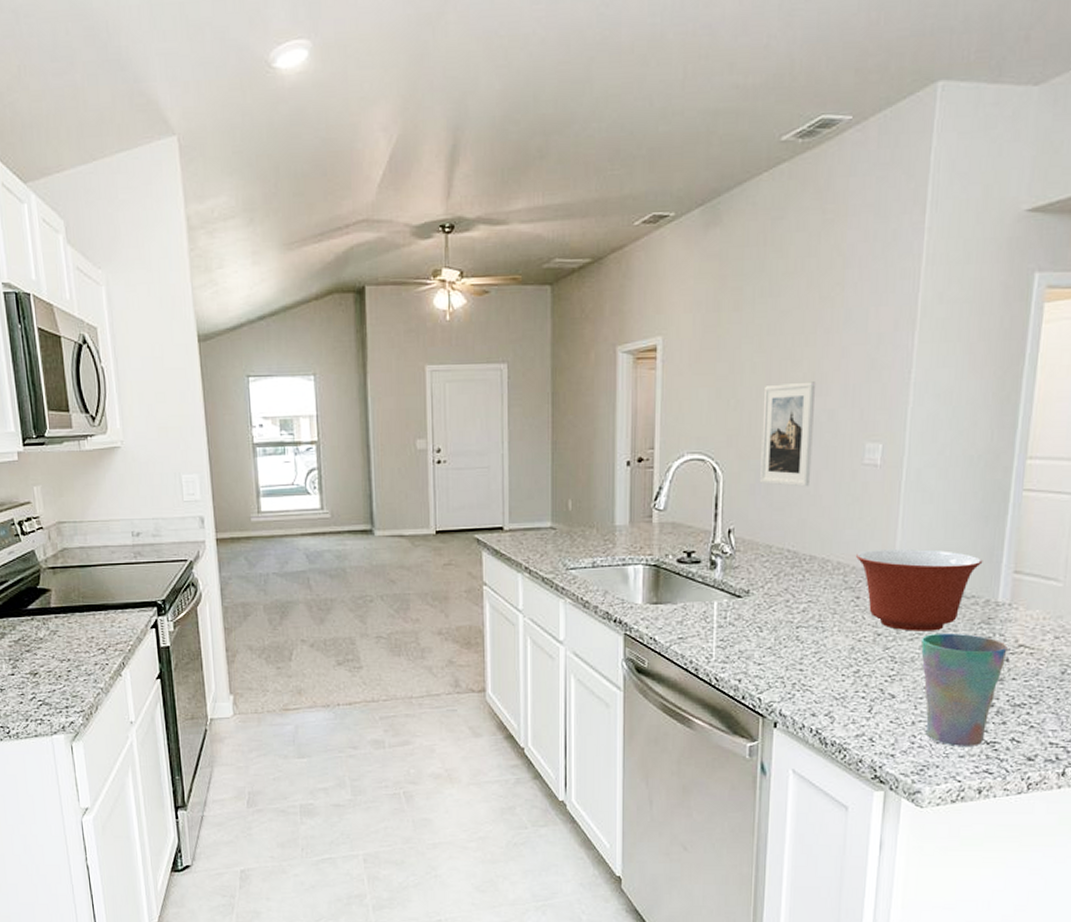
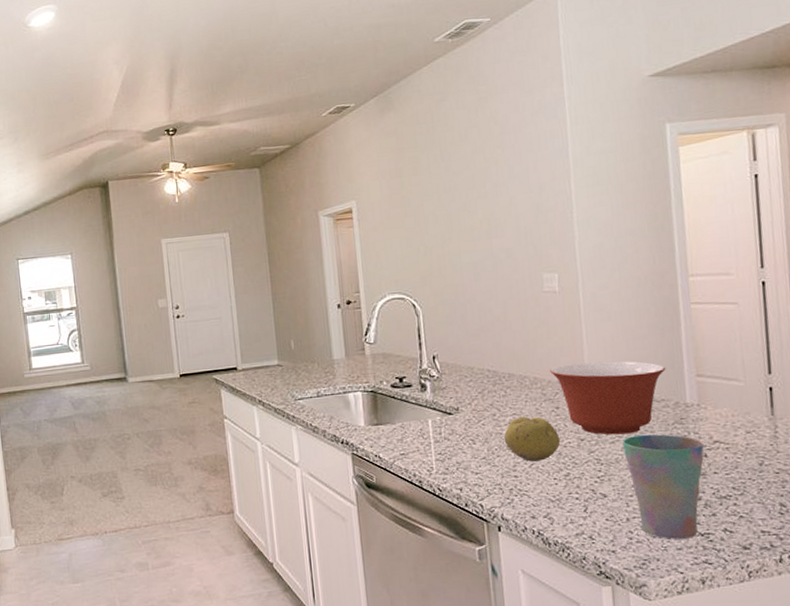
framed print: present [760,381,816,487] -> none [447,226,499,315]
fruit: none [794,605,856,655] -> present [503,416,561,462]

